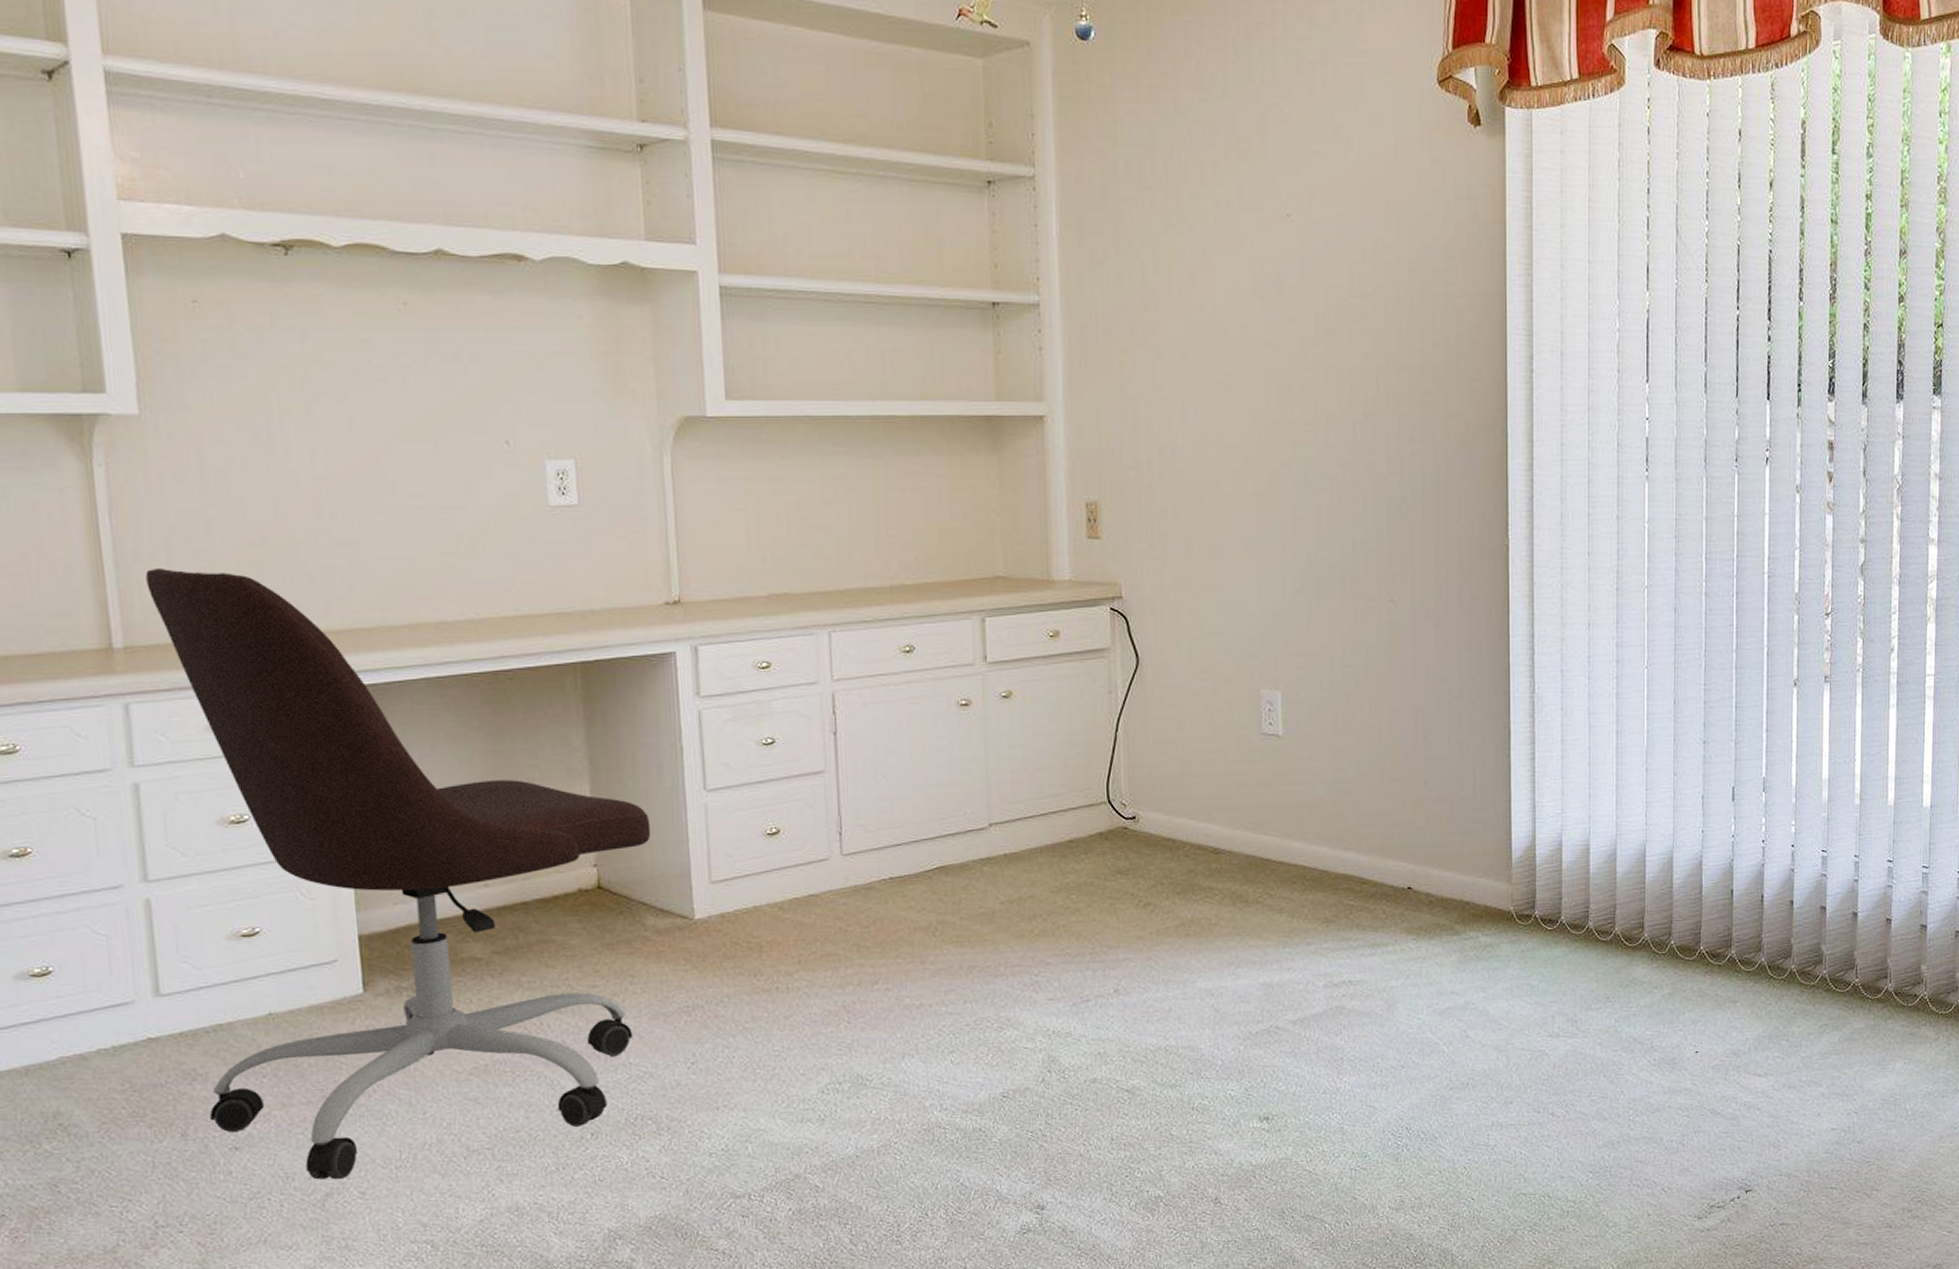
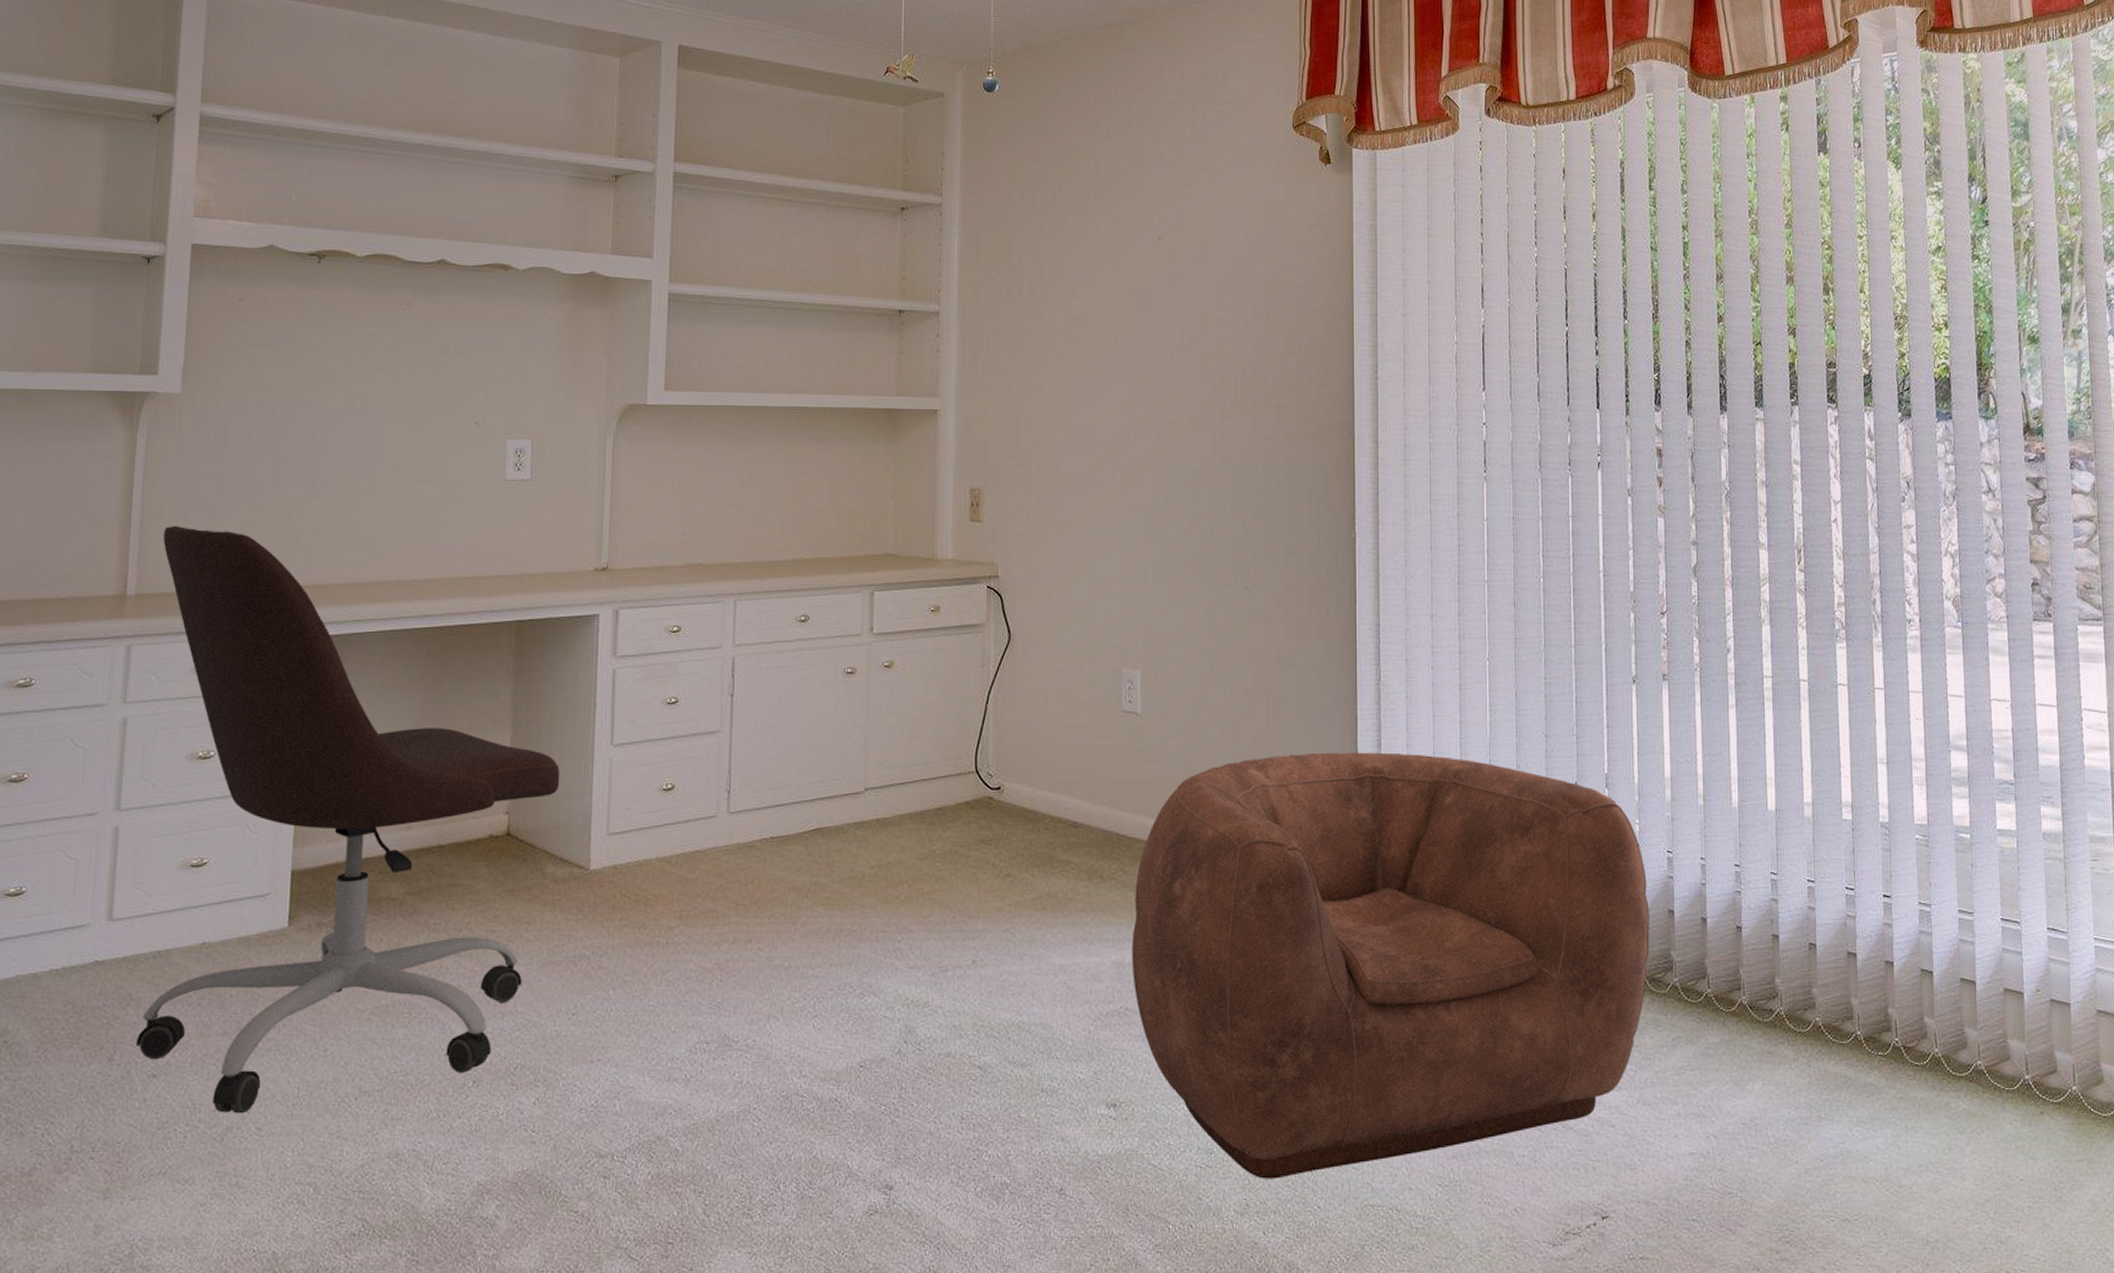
armchair: none [1280,765,1802,1177] -> present [1131,752,1650,1179]

